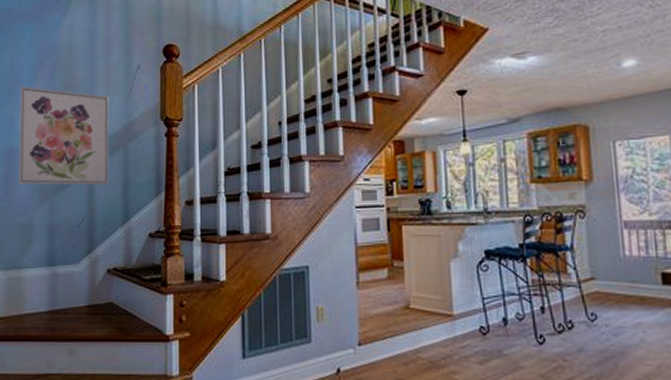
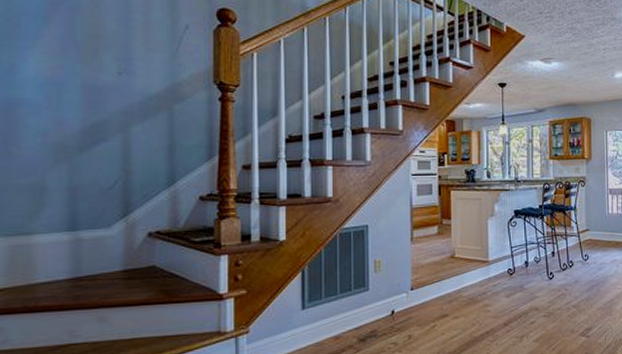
wall art: present [18,86,109,186] -> none [23,29,149,147]

